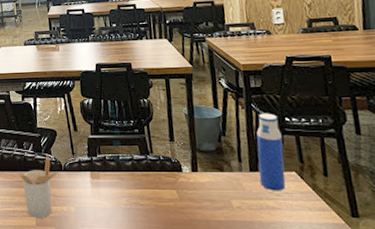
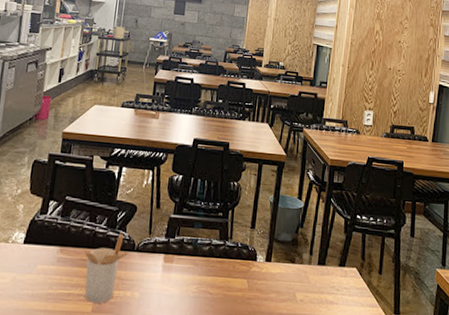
water bottle: present [256,113,286,191] -> none [324,208,351,286]

